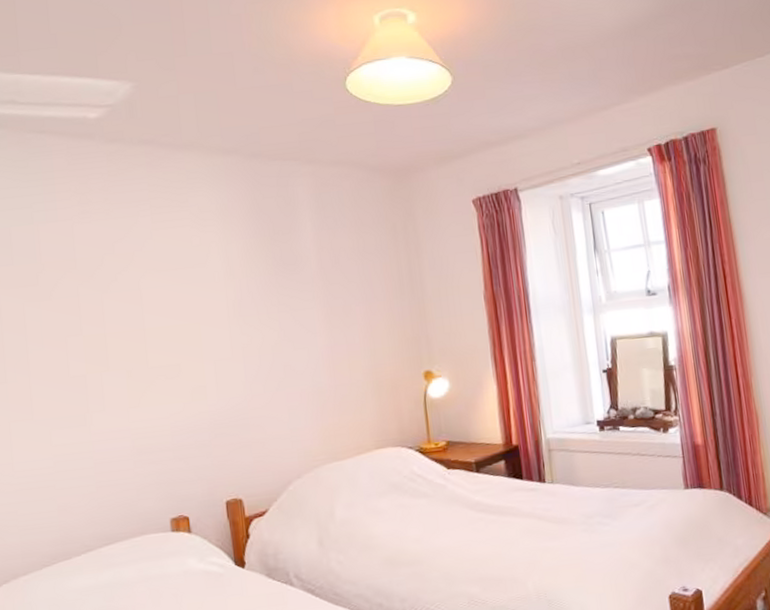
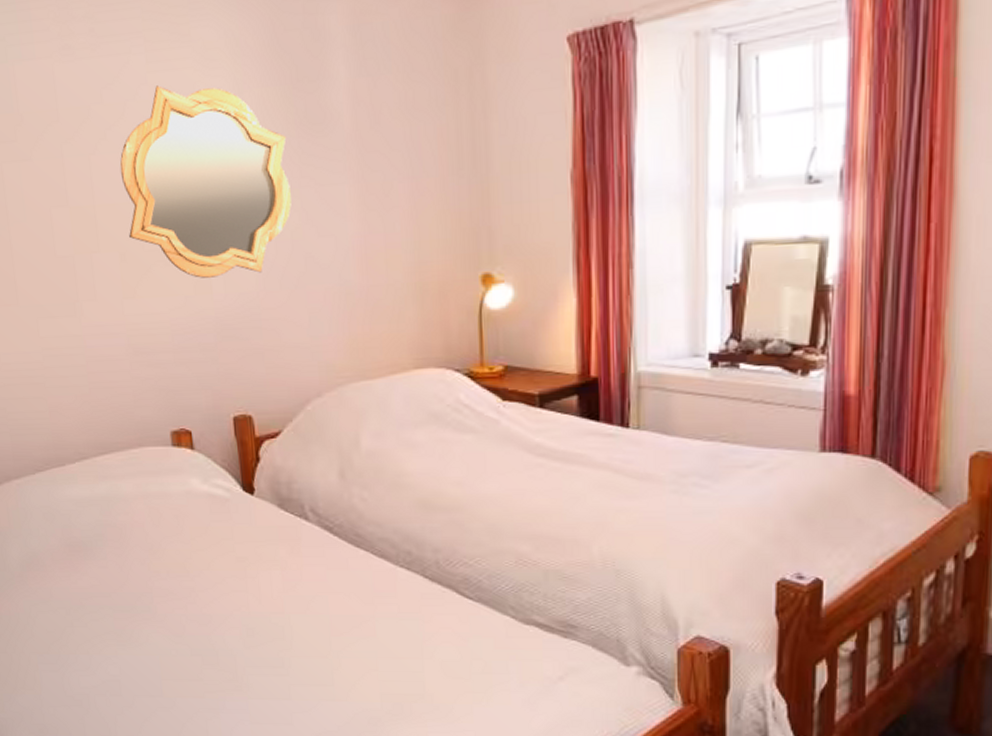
mirror: none [128,239,272,388] -> present [119,85,292,278]

